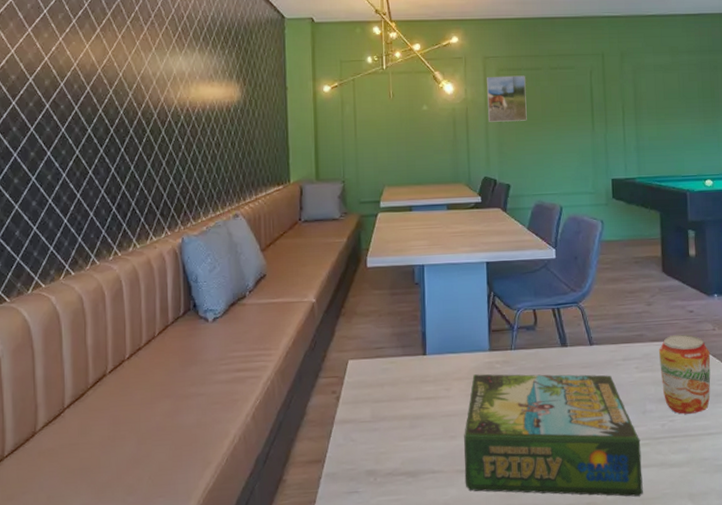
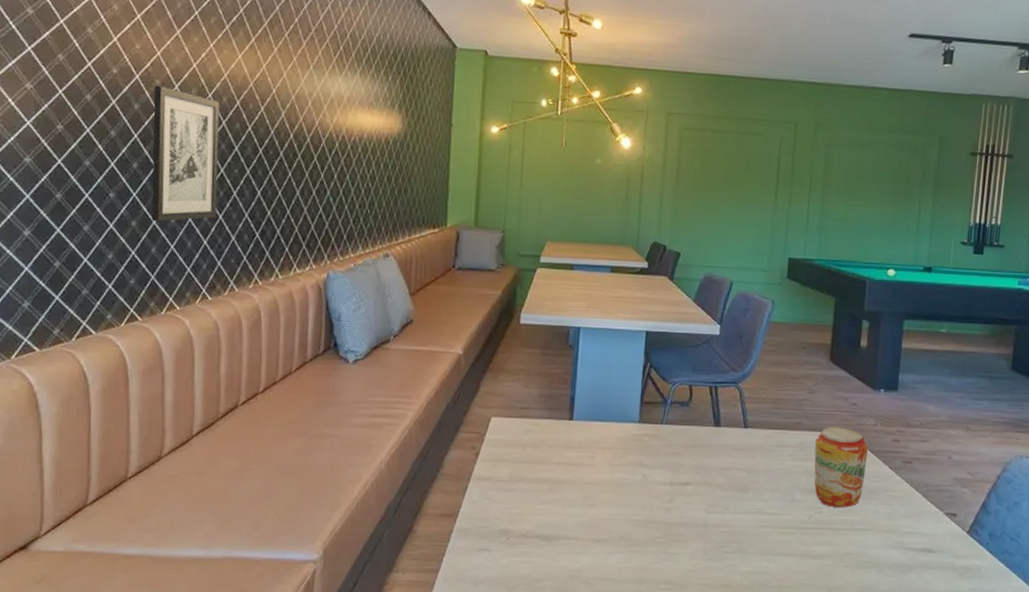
wall art: none [10,80,75,206] -> present [151,85,219,222]
board game: present [464,374,643,497] -> none [599,445,785,585]
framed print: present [487,75,527,122] -> none [665,134,710,187]

